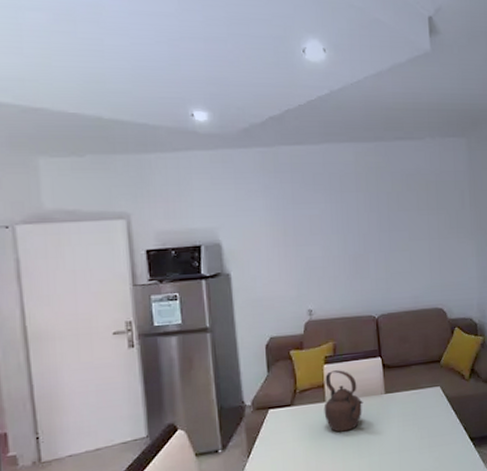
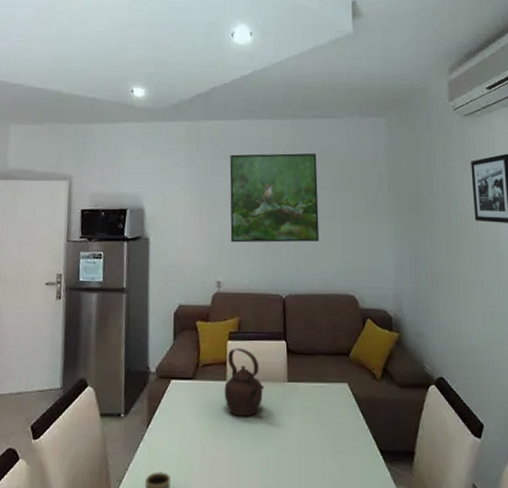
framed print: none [311,175,407,270] -> present [229,153,319,243]

